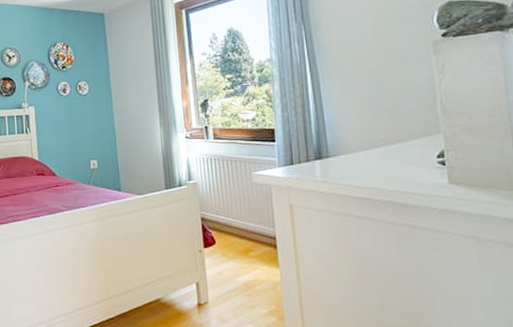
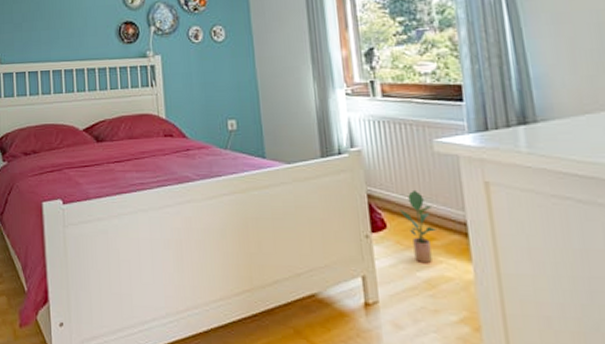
potted plant: none [225,212,254,271] -> present [399,189,437,264]

